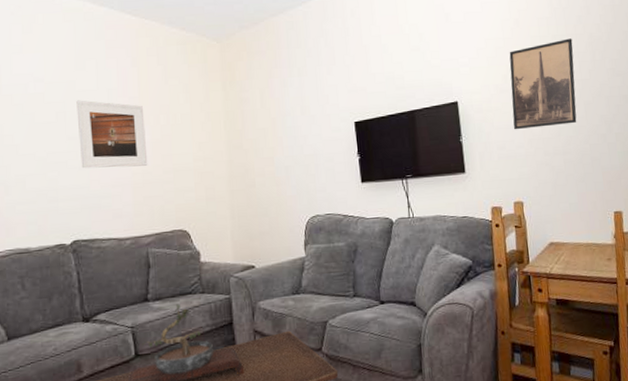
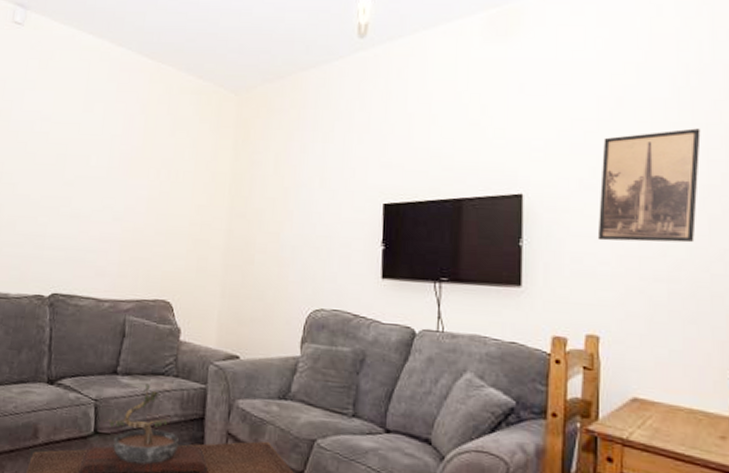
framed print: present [76,100,148,169] -> none [72,144,145,223]

